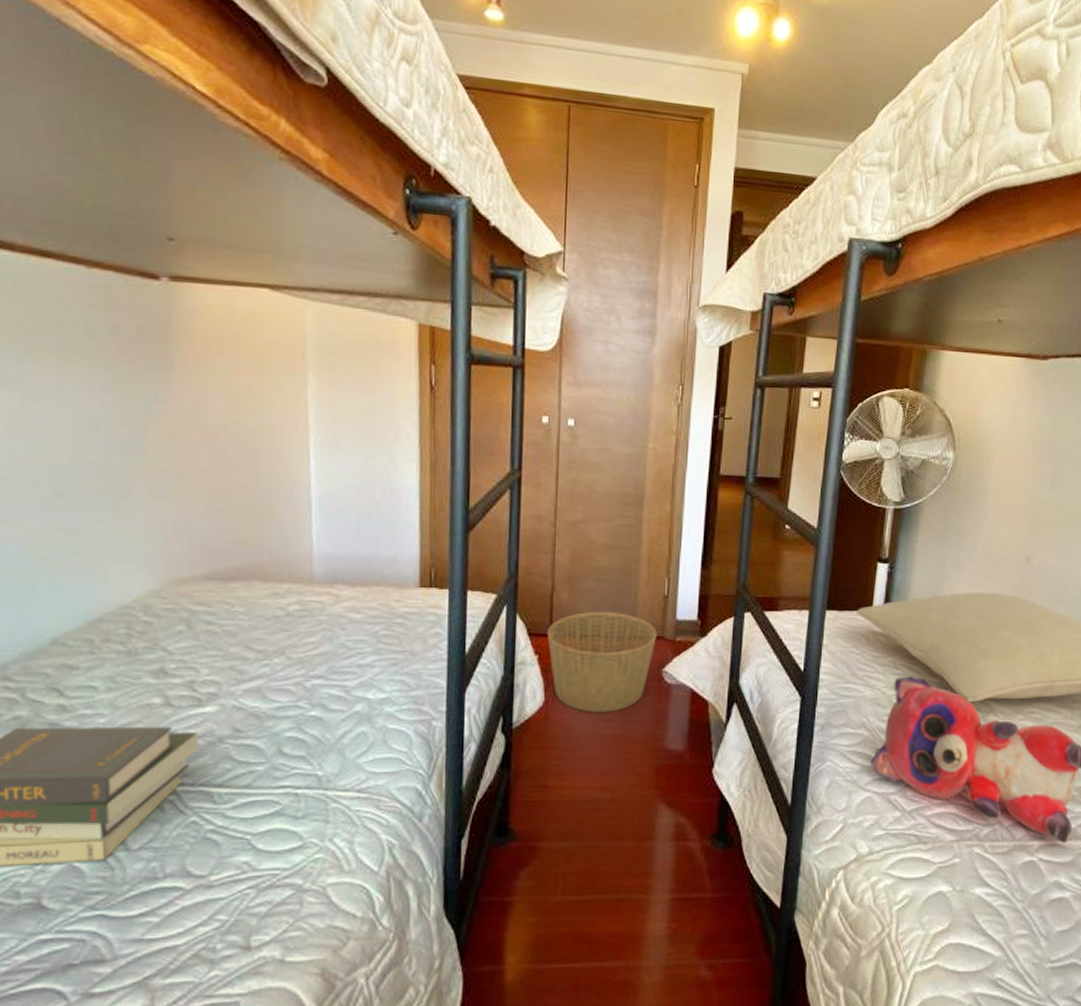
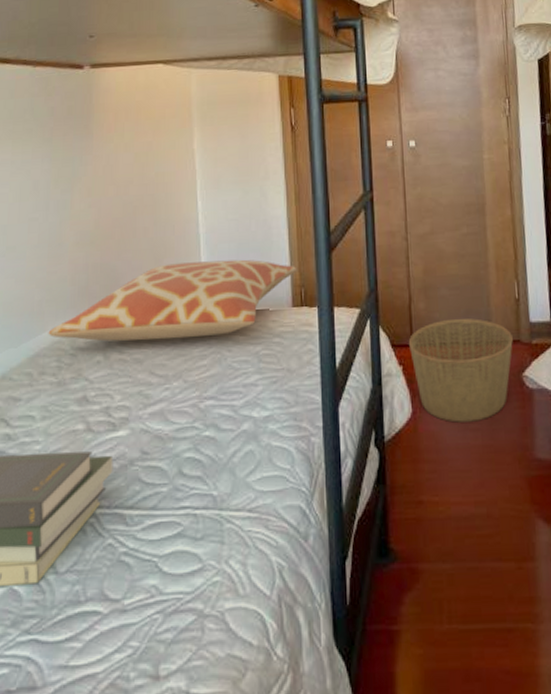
pillow: none [113,529,428,613] -> present [48,259,297,342]

